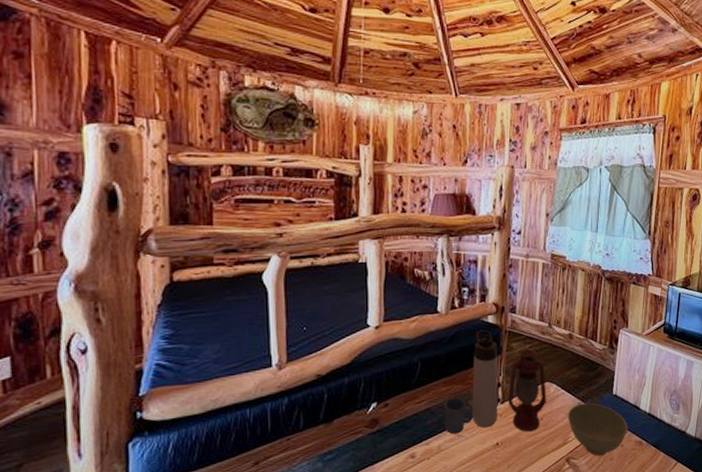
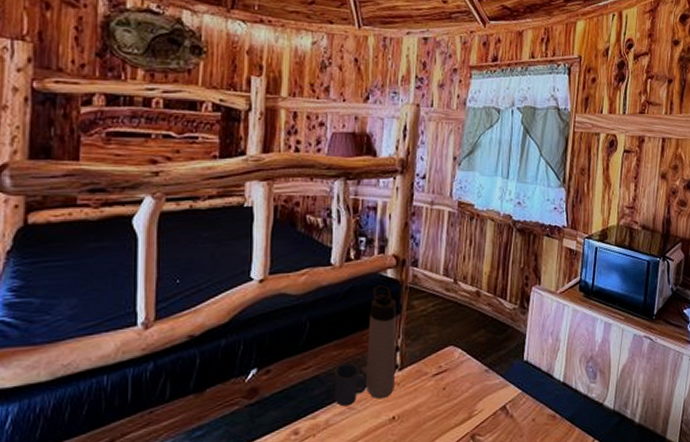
lantern: present [507,341,547,432] -> none [406,298,451,404]
bowl: present [567,402,628,457] -> none [473,369,540,433]

